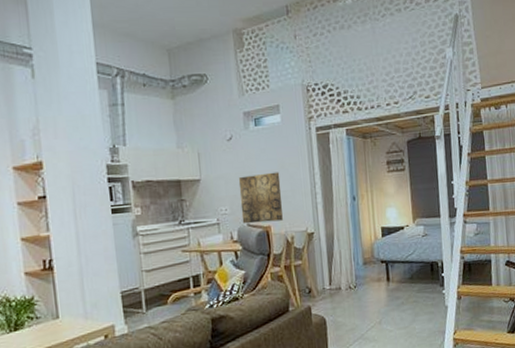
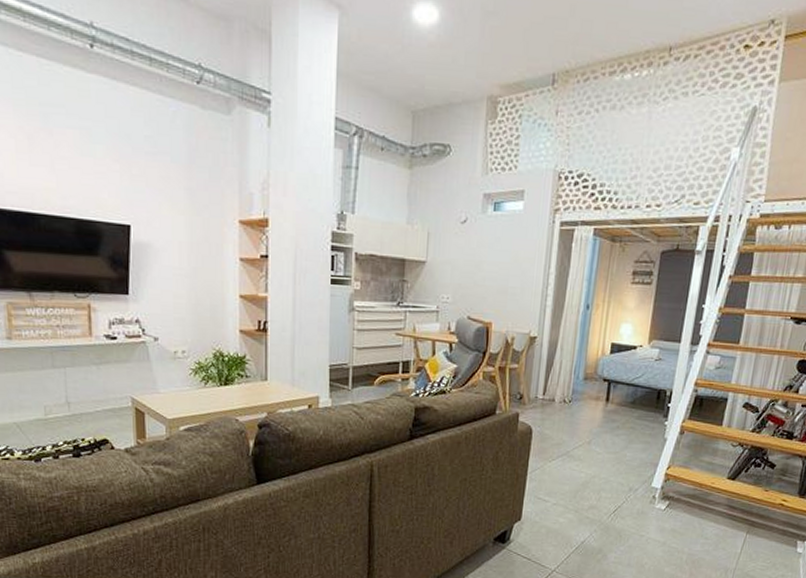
wall art: present [238,172,284,224] -> none [462,264,512,319]

